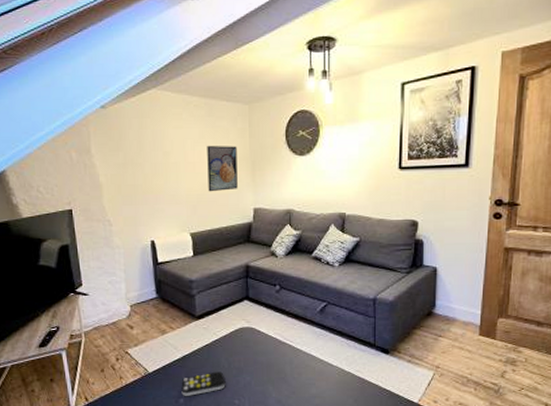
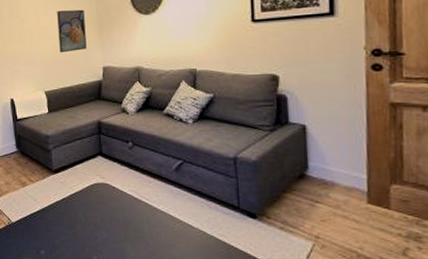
remote control: present [181,371,226,396] -> none [41,225,84,248]

